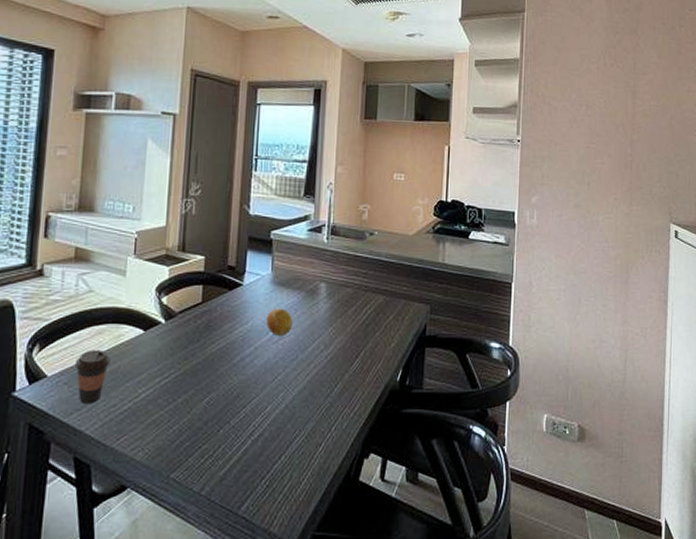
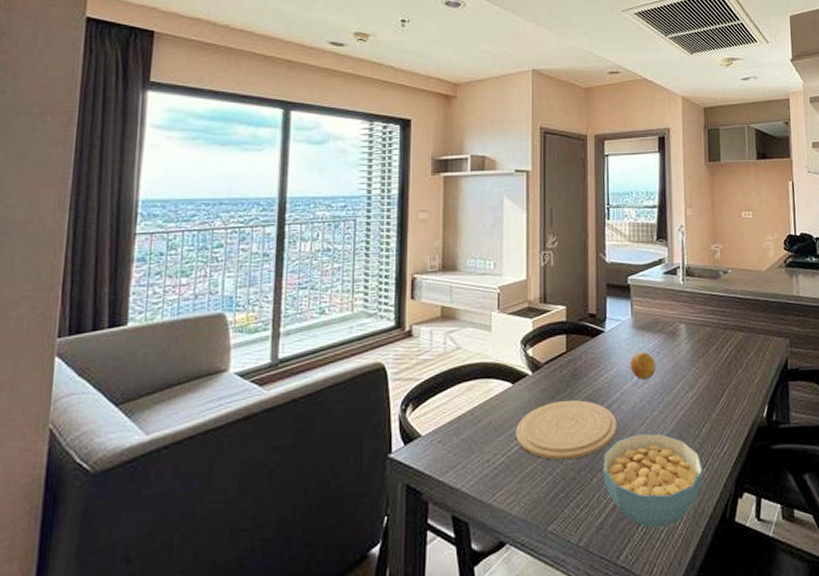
coffee cup: present [74,349,111,405] -> none [447,405,482,462]
plate: none [144,350,249,410] -> present [516,399,618,461]
cereal bowl: none [230,389,332,482] -> present [603,433,704,528]

